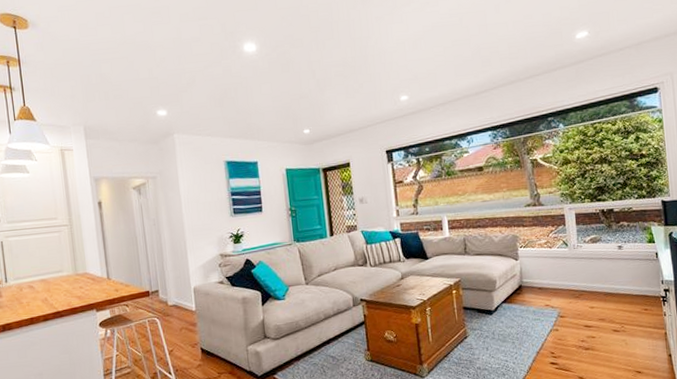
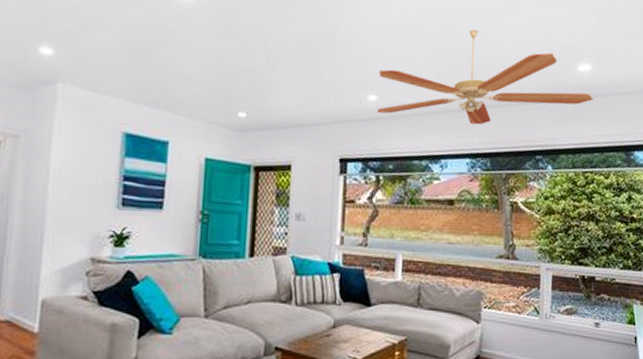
ceiling fan: none [406,23,594,109] -> present [377,29,594,125]

